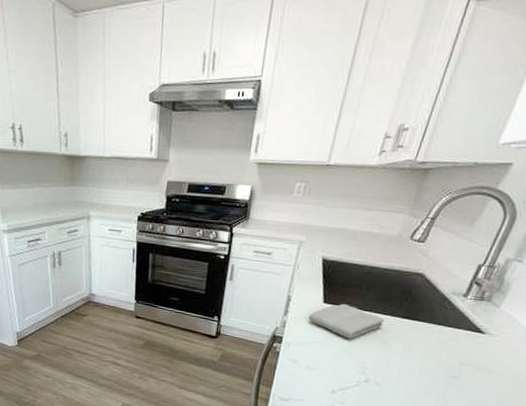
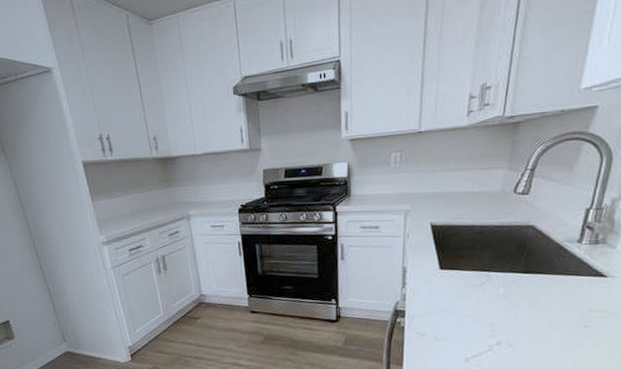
washcloth: present [308,303,385,339] -> none [427,267,505,302]

